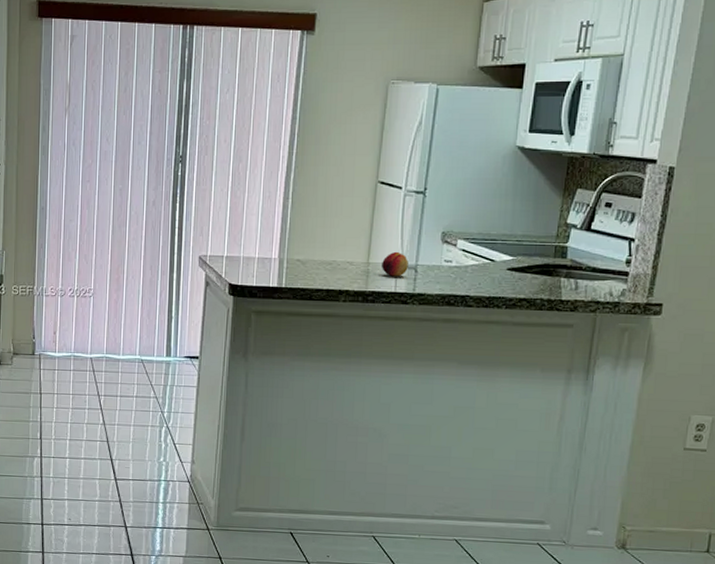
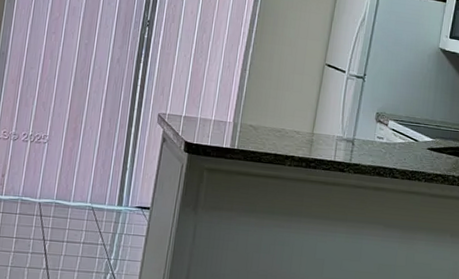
fruit: present [382,251,409,277] -> none [324,125,347,148]

